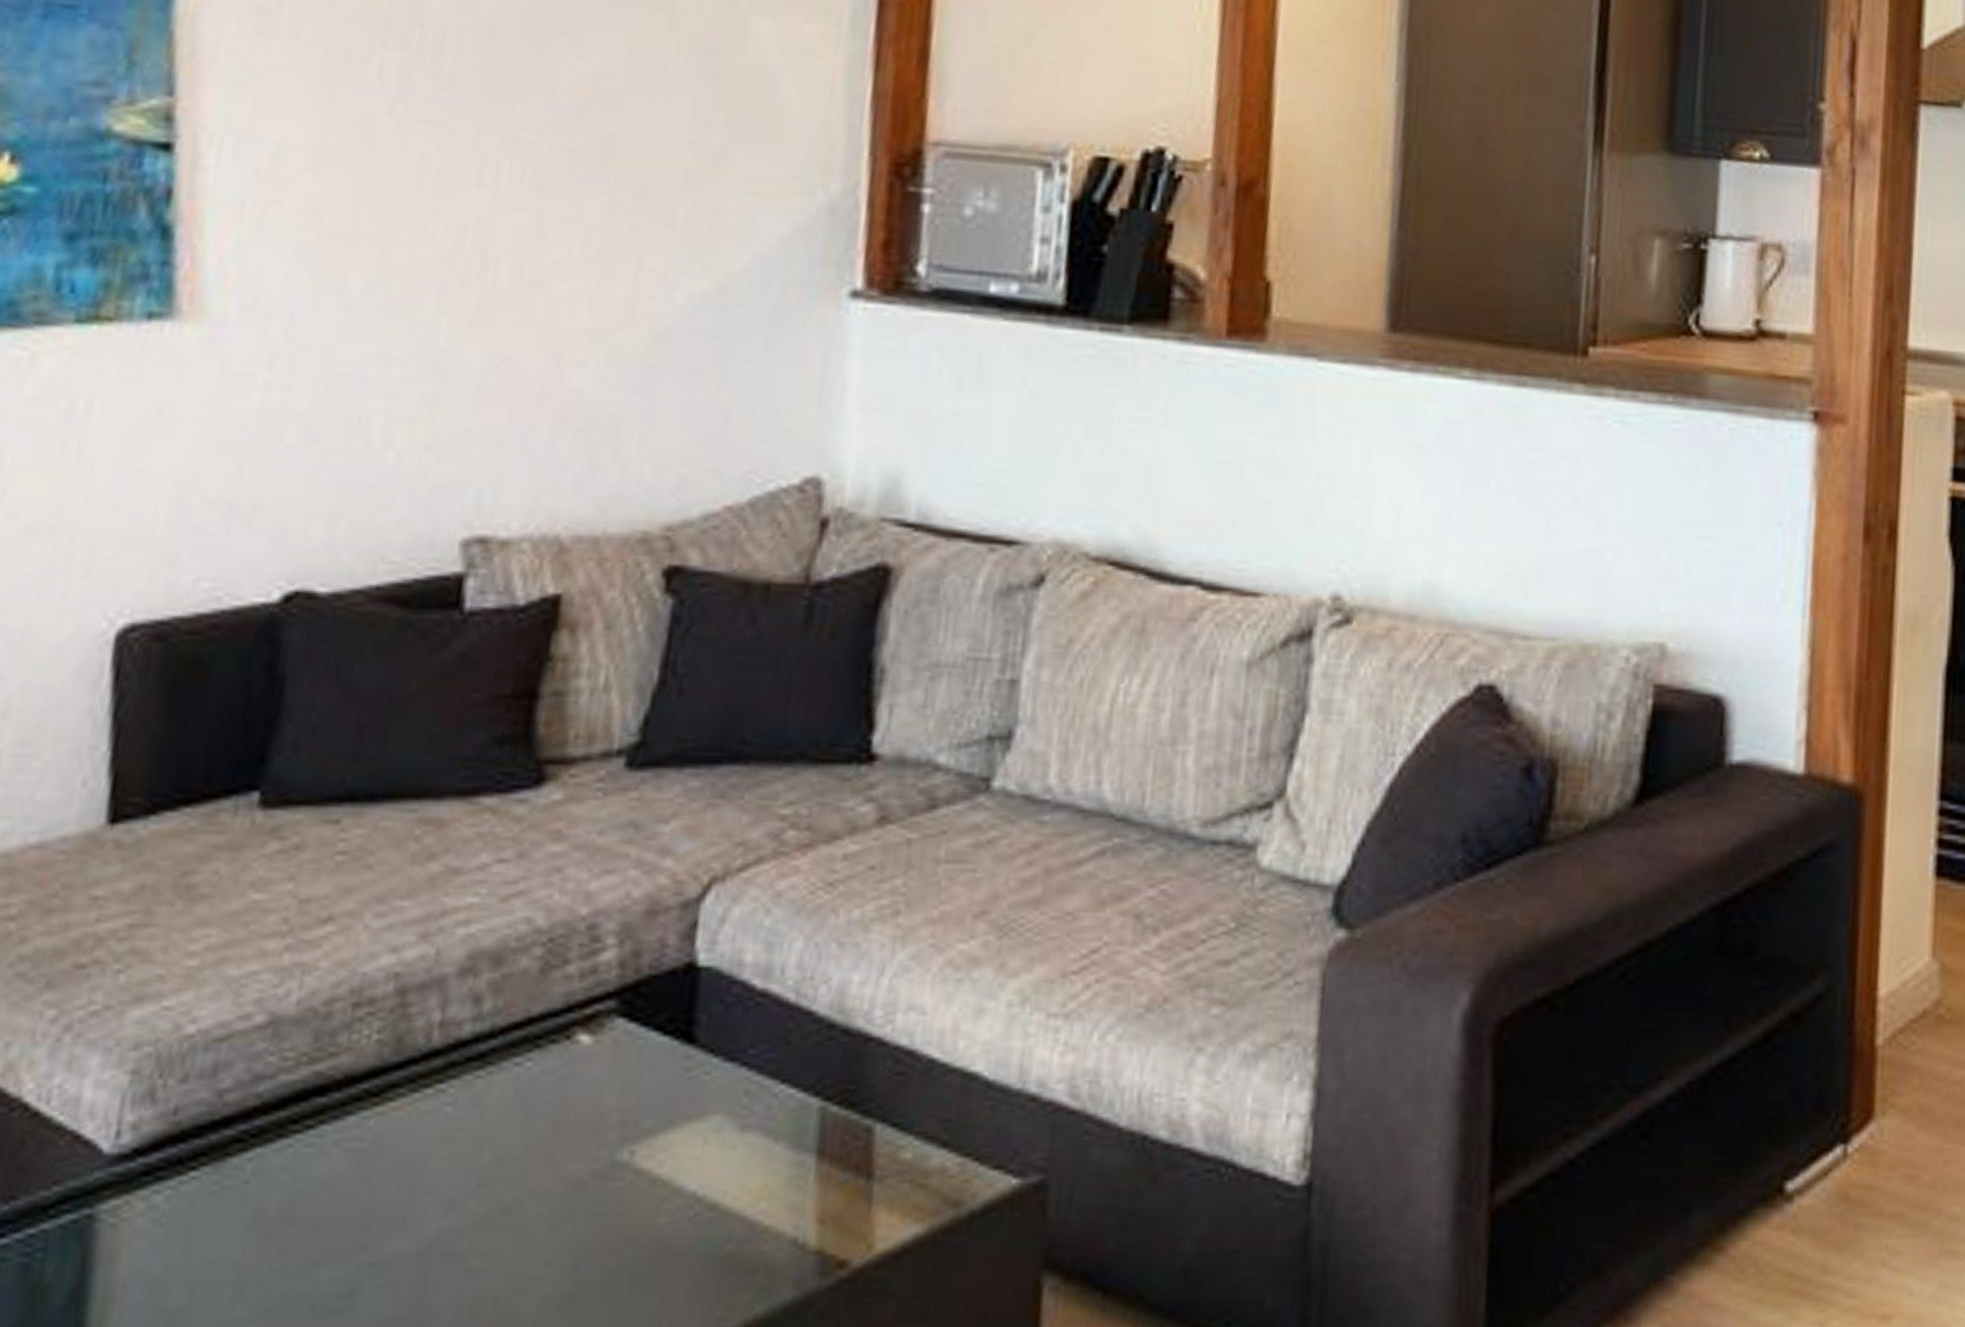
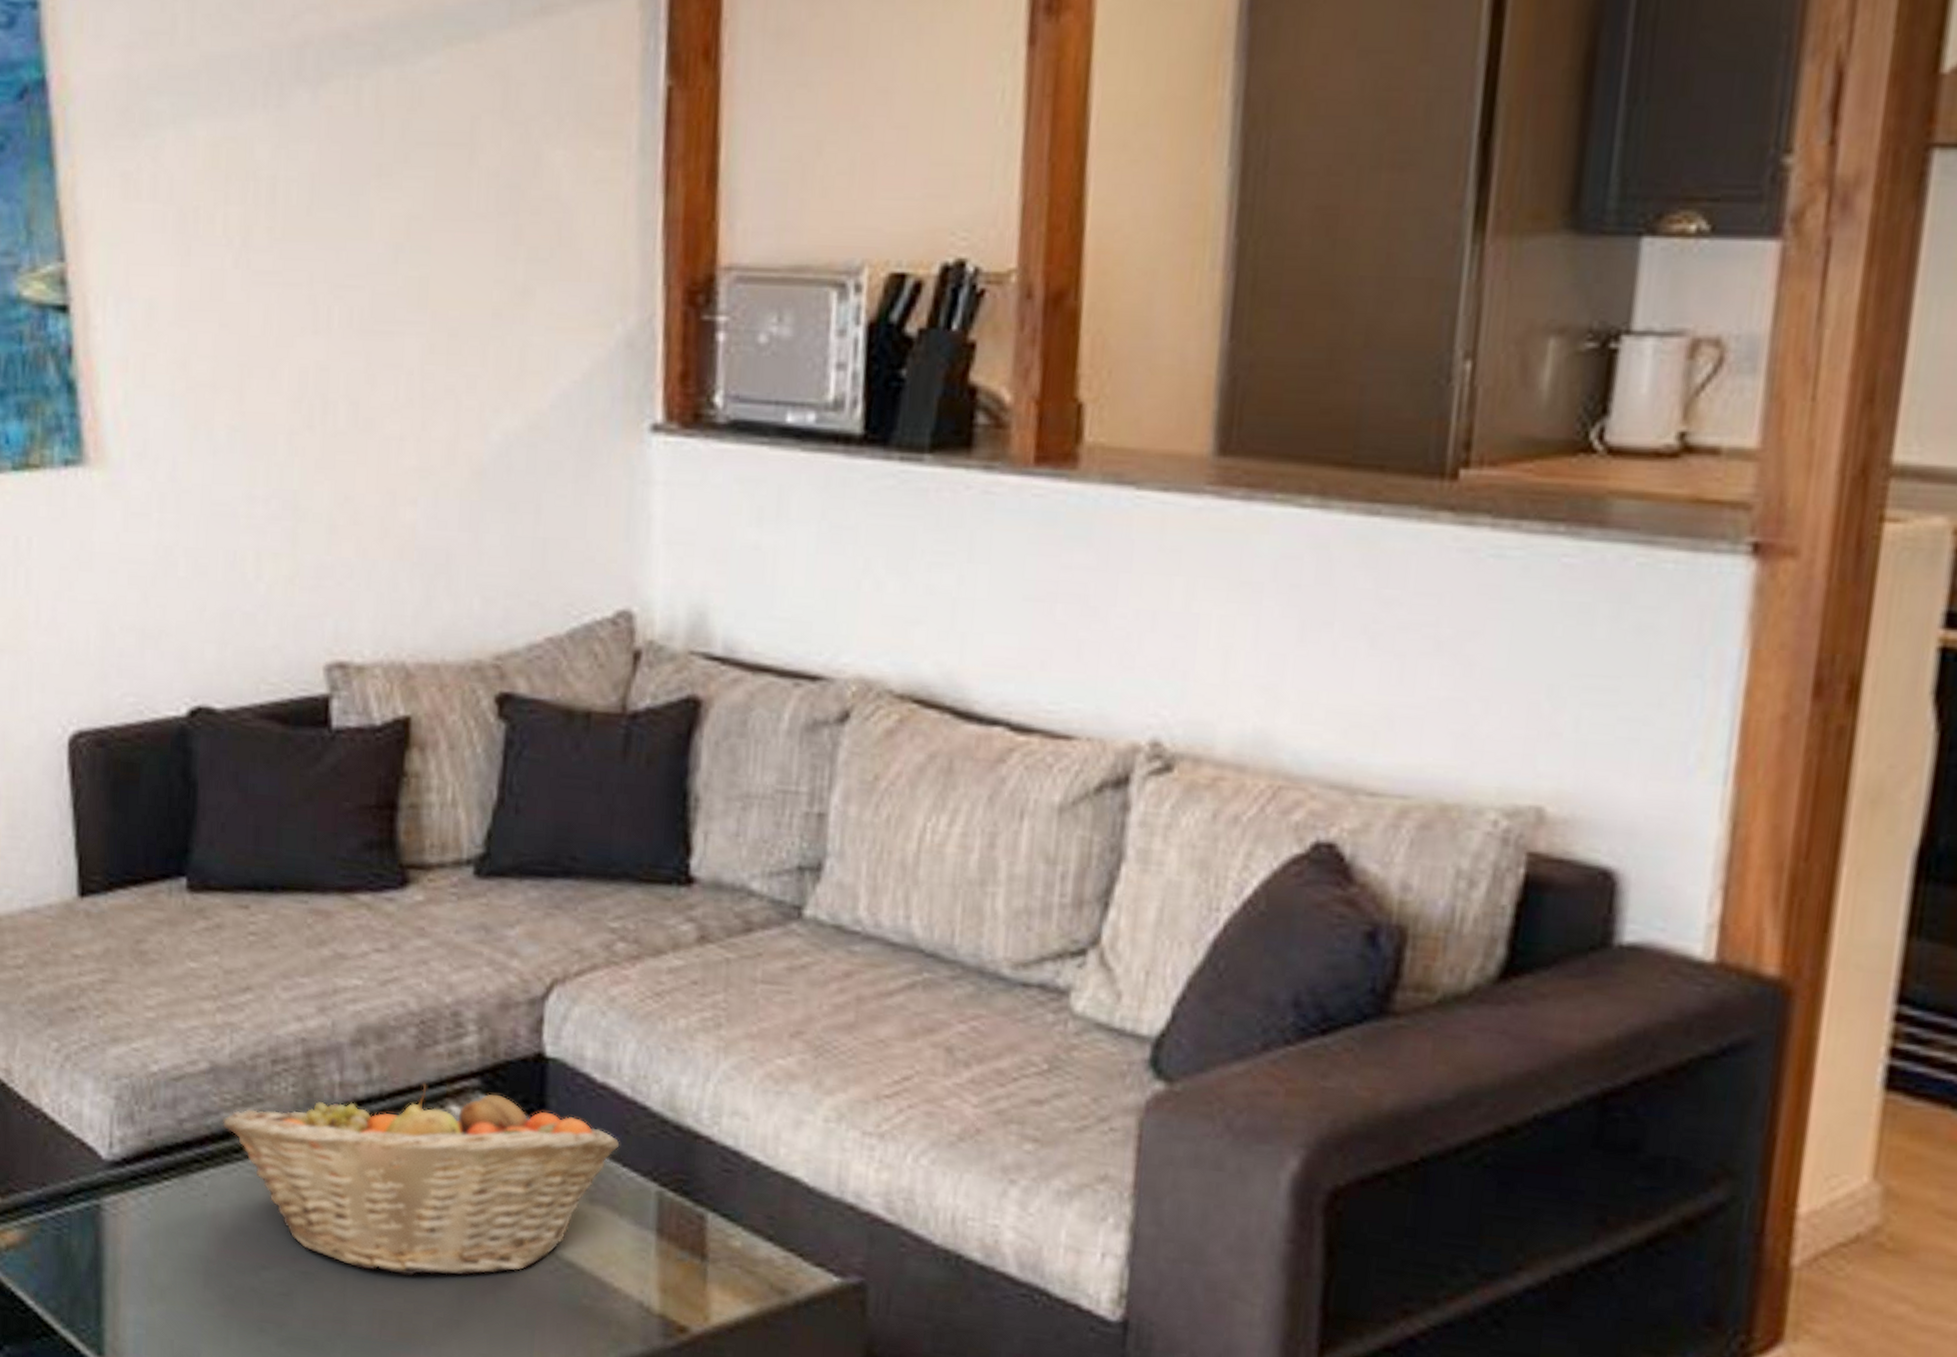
fruit basket: none [278,1010,780,1249] -> present [222,1082,620,1277]

